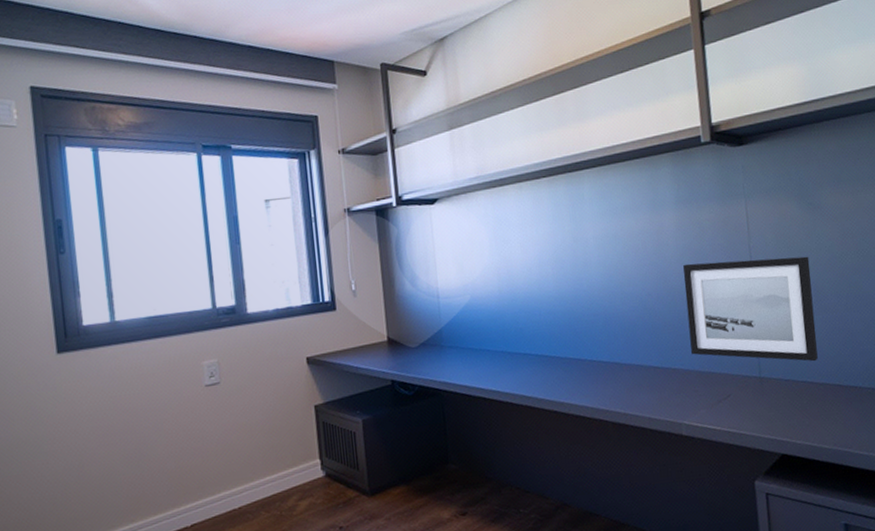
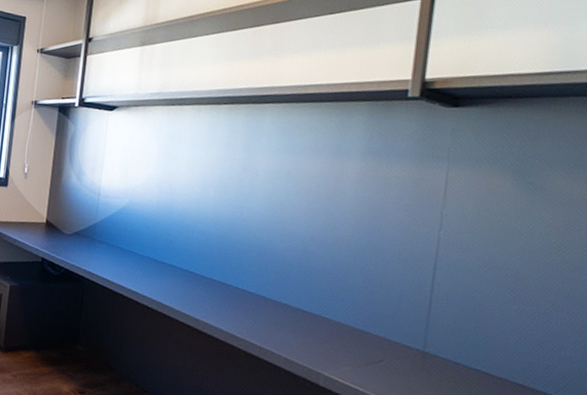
wall art: present [683,256,818,362] -> none [348,216,516,353]

